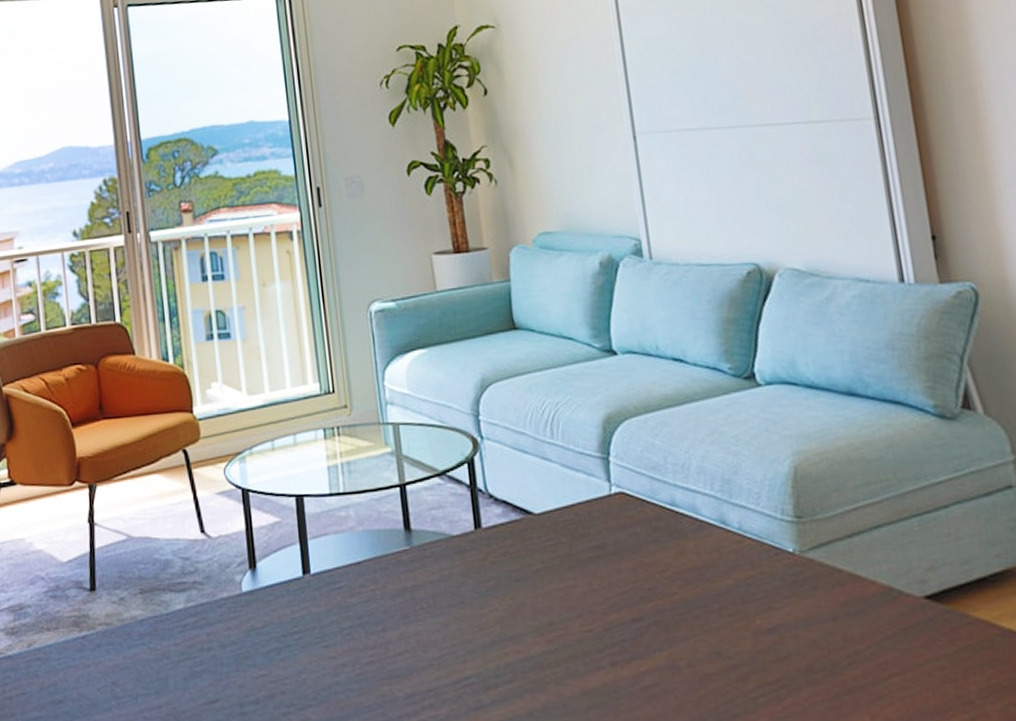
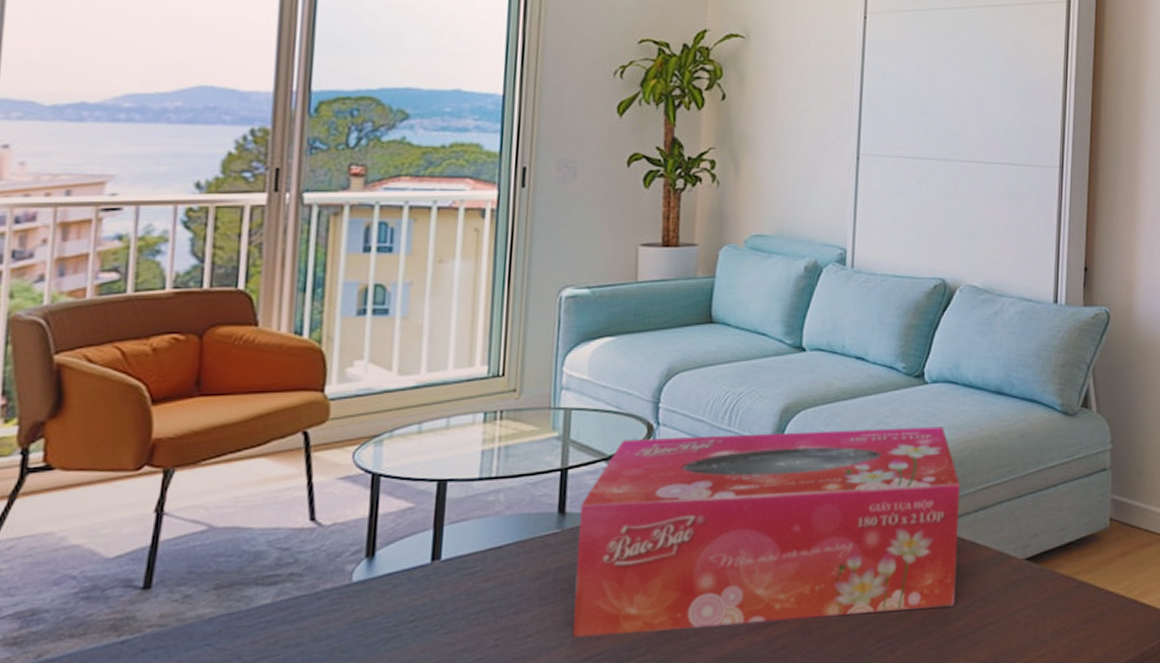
tissue box: none [424,435,845,659] -> present [572,426,960,637]

